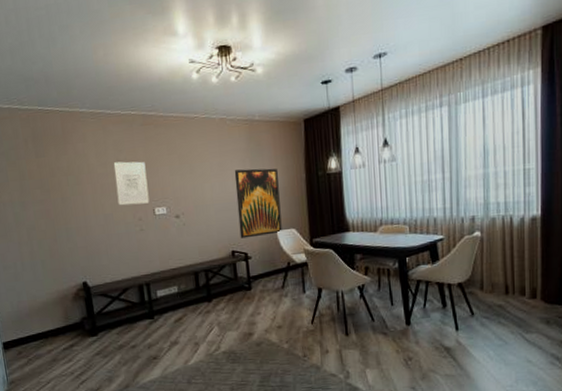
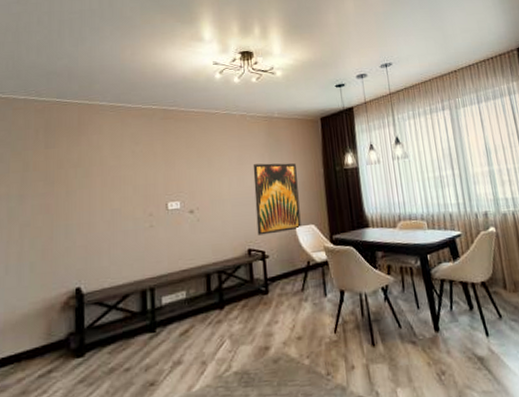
wall art: present [113,161,150,206] -> none [128,154,163,200]

